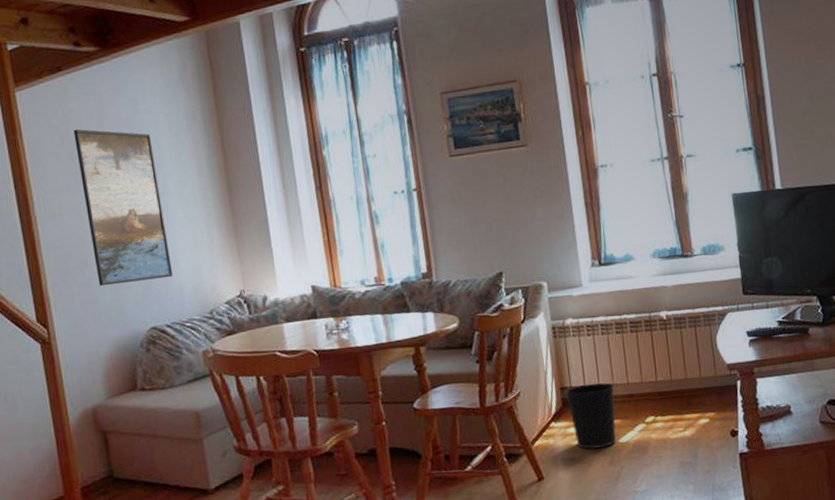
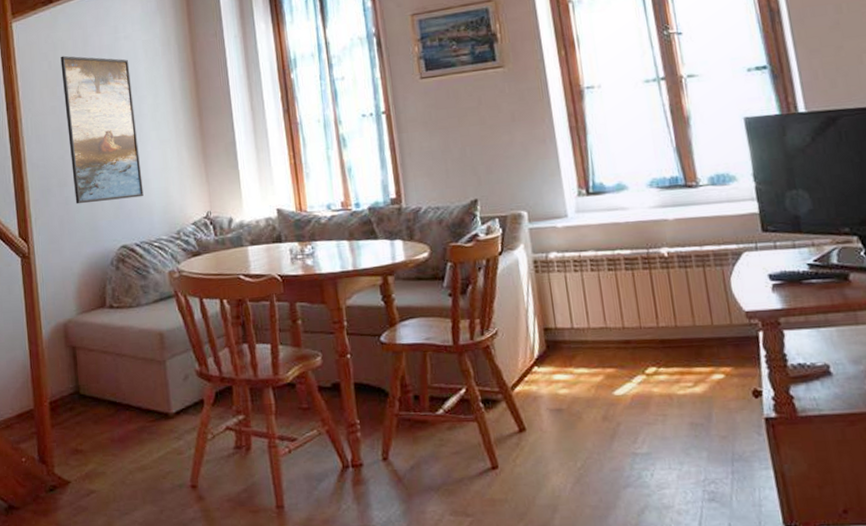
wastebasket: present [565,382,616,450] -> none [549,325,611,401]

